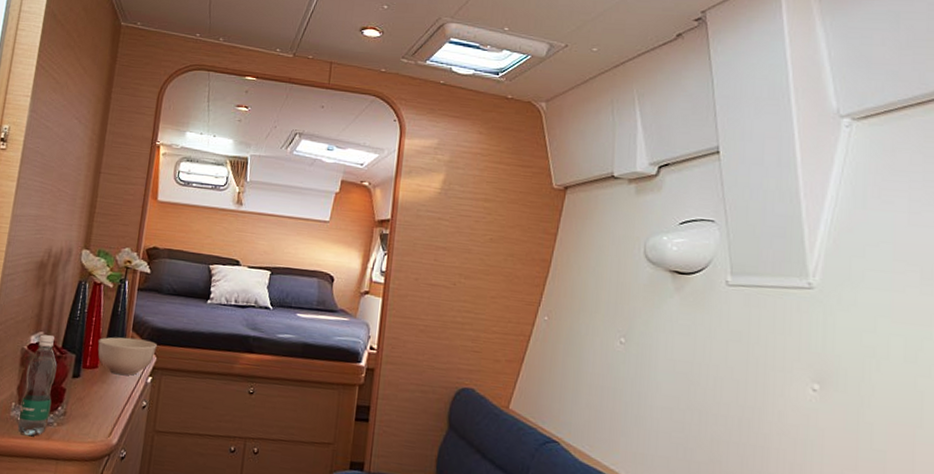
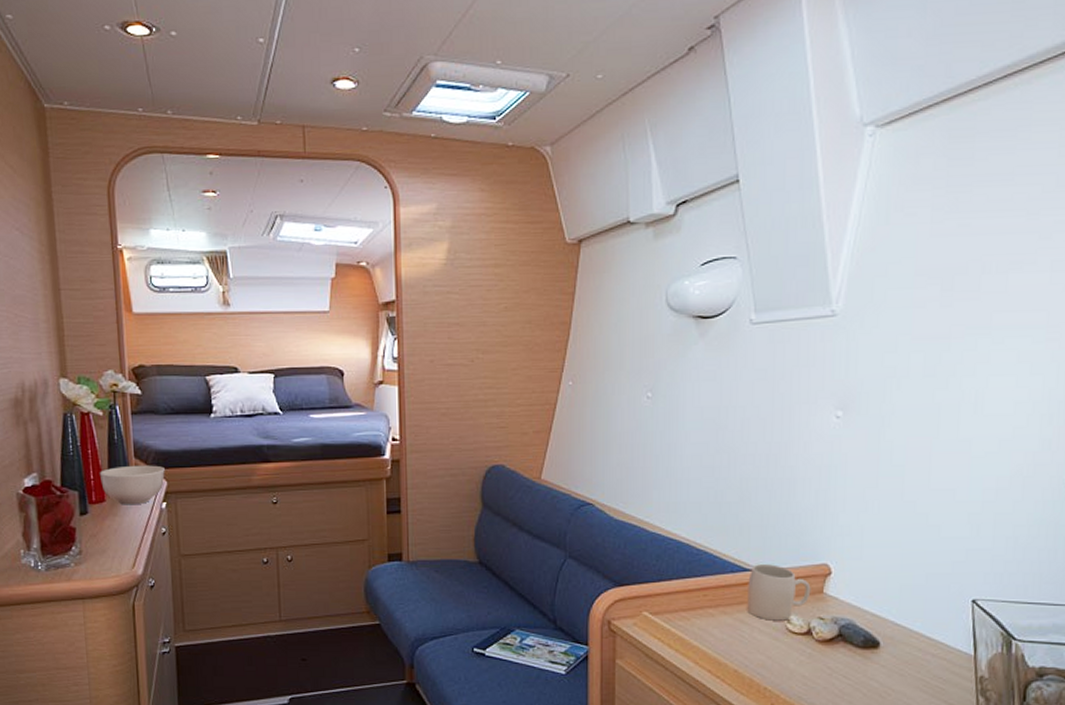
bottle: present [17,334,57,437] -> none [28,476,65,581]

